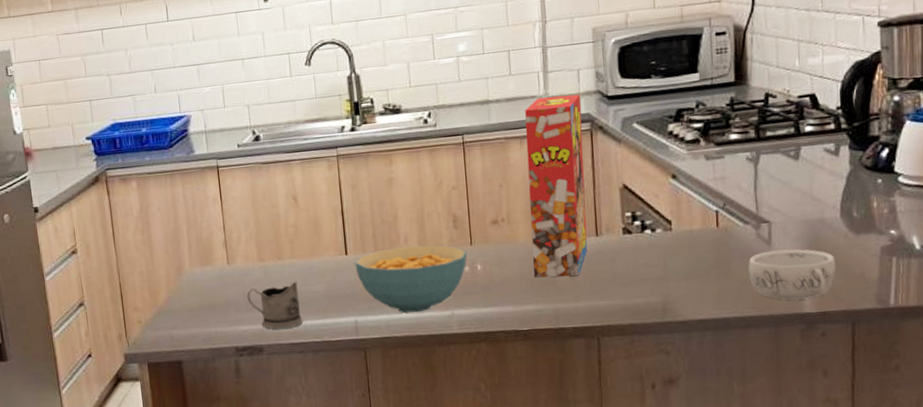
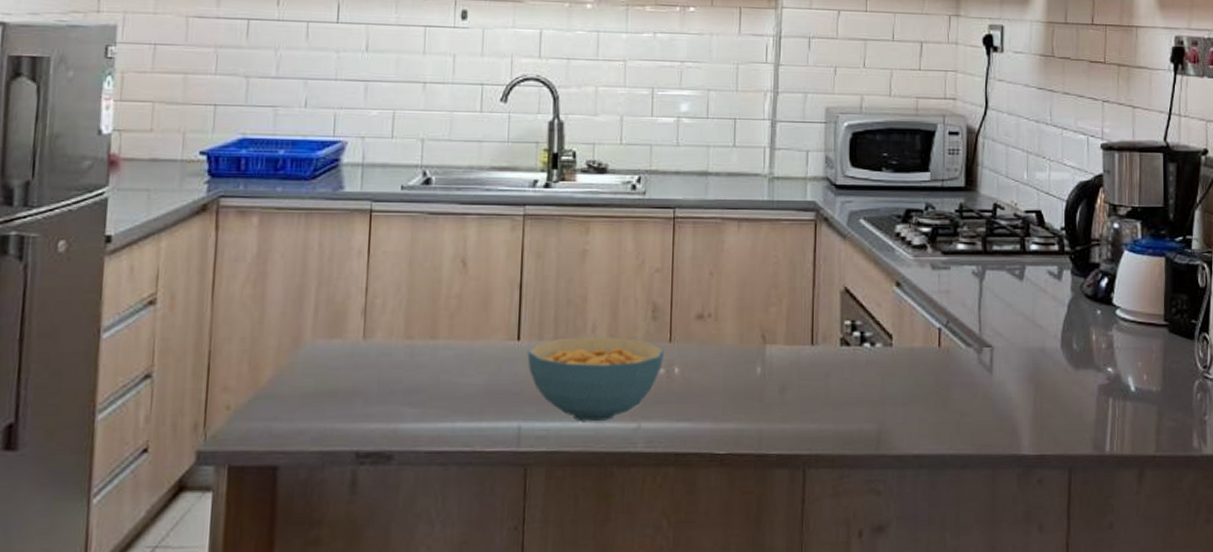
tea glass holder: present [247,281,303,329] -> none [382,369,452,431]
cereal box: present [525,94,588,278] -> none [738,176,808,392]
decorative bowl: present [748,249,837,300] -> none [968,379,1055,438]

